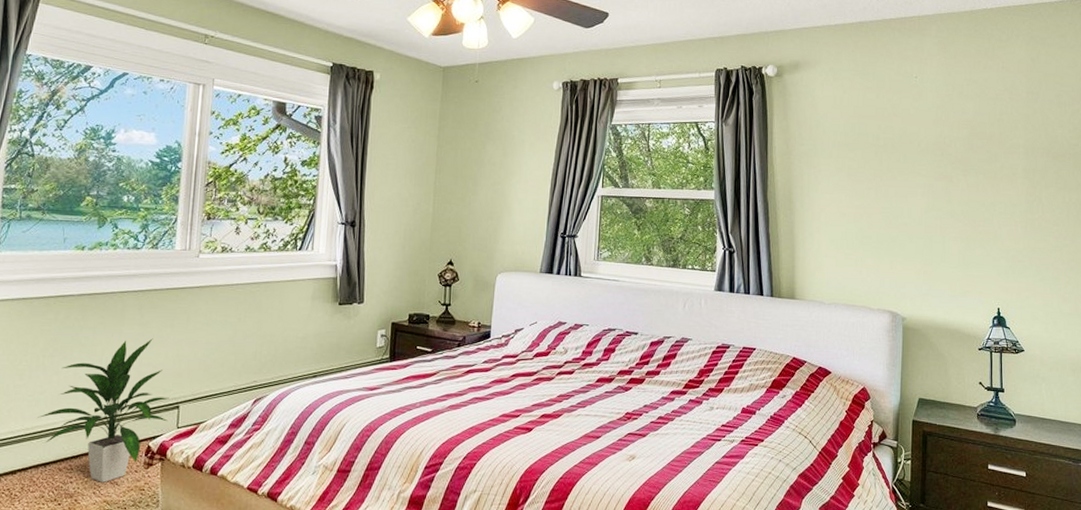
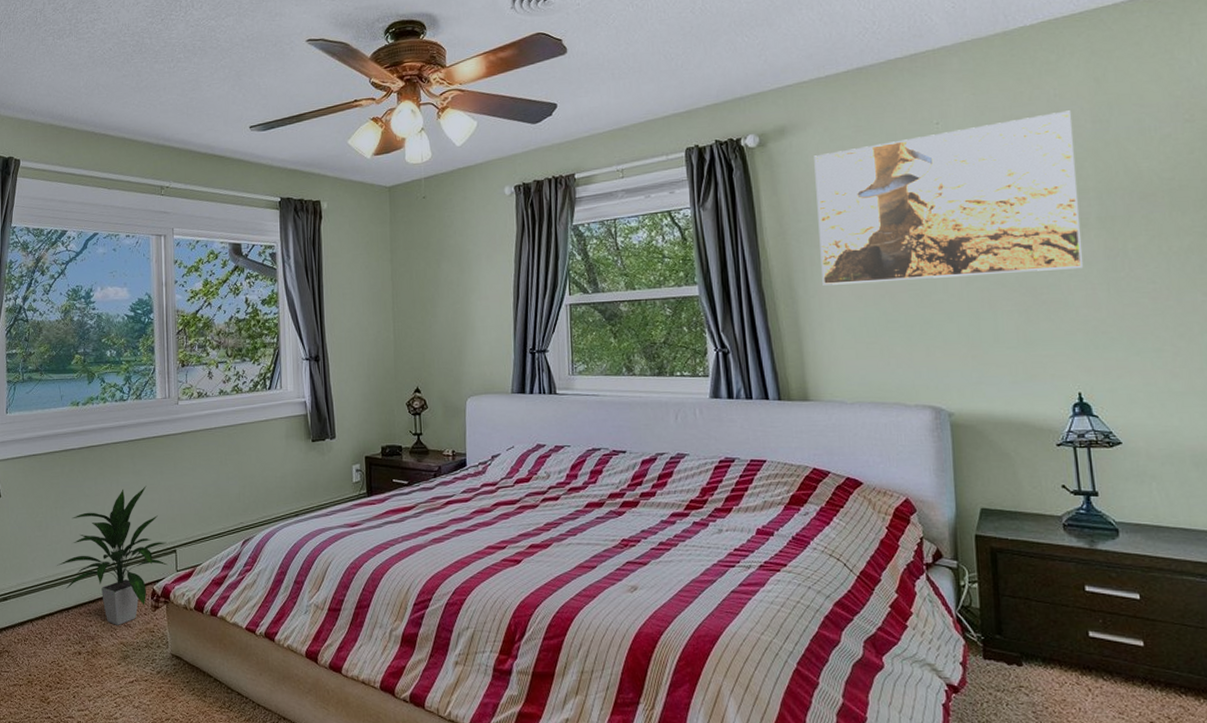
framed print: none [816,81,1013,209] -> present [814,110,1082,286]

